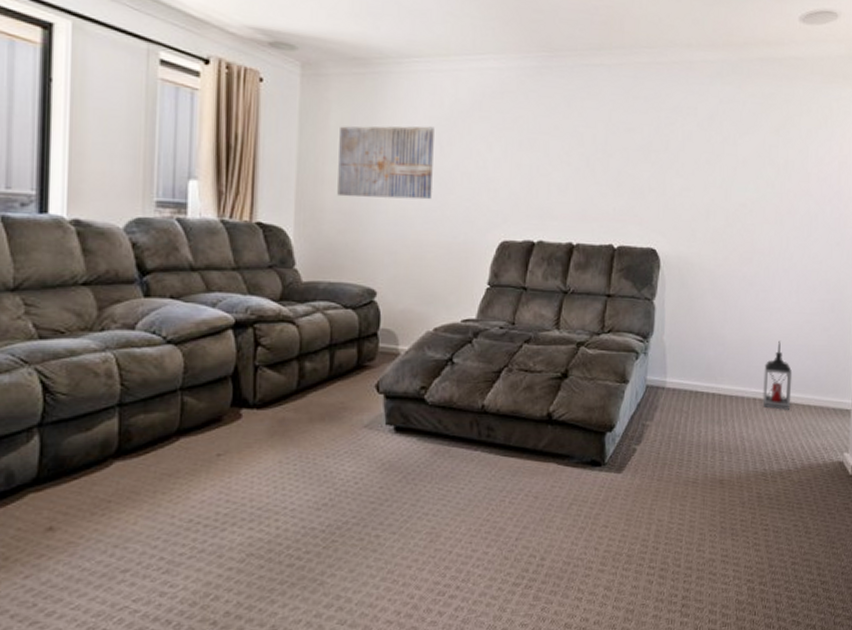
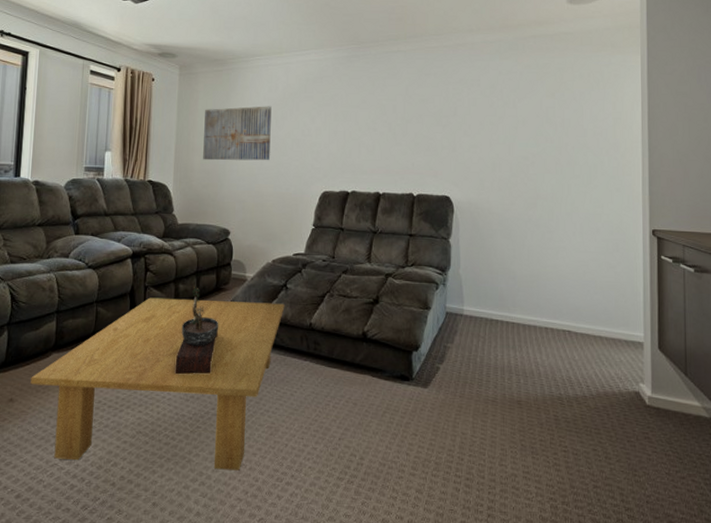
coffee table: none [81,380,450,600] -> present [30,297,285,471]
bonsai tree: none [300,362,362,478] -> present [174,285,219,375]
lantern: present [762,340,793,410] -> none [554,276,582,340]

